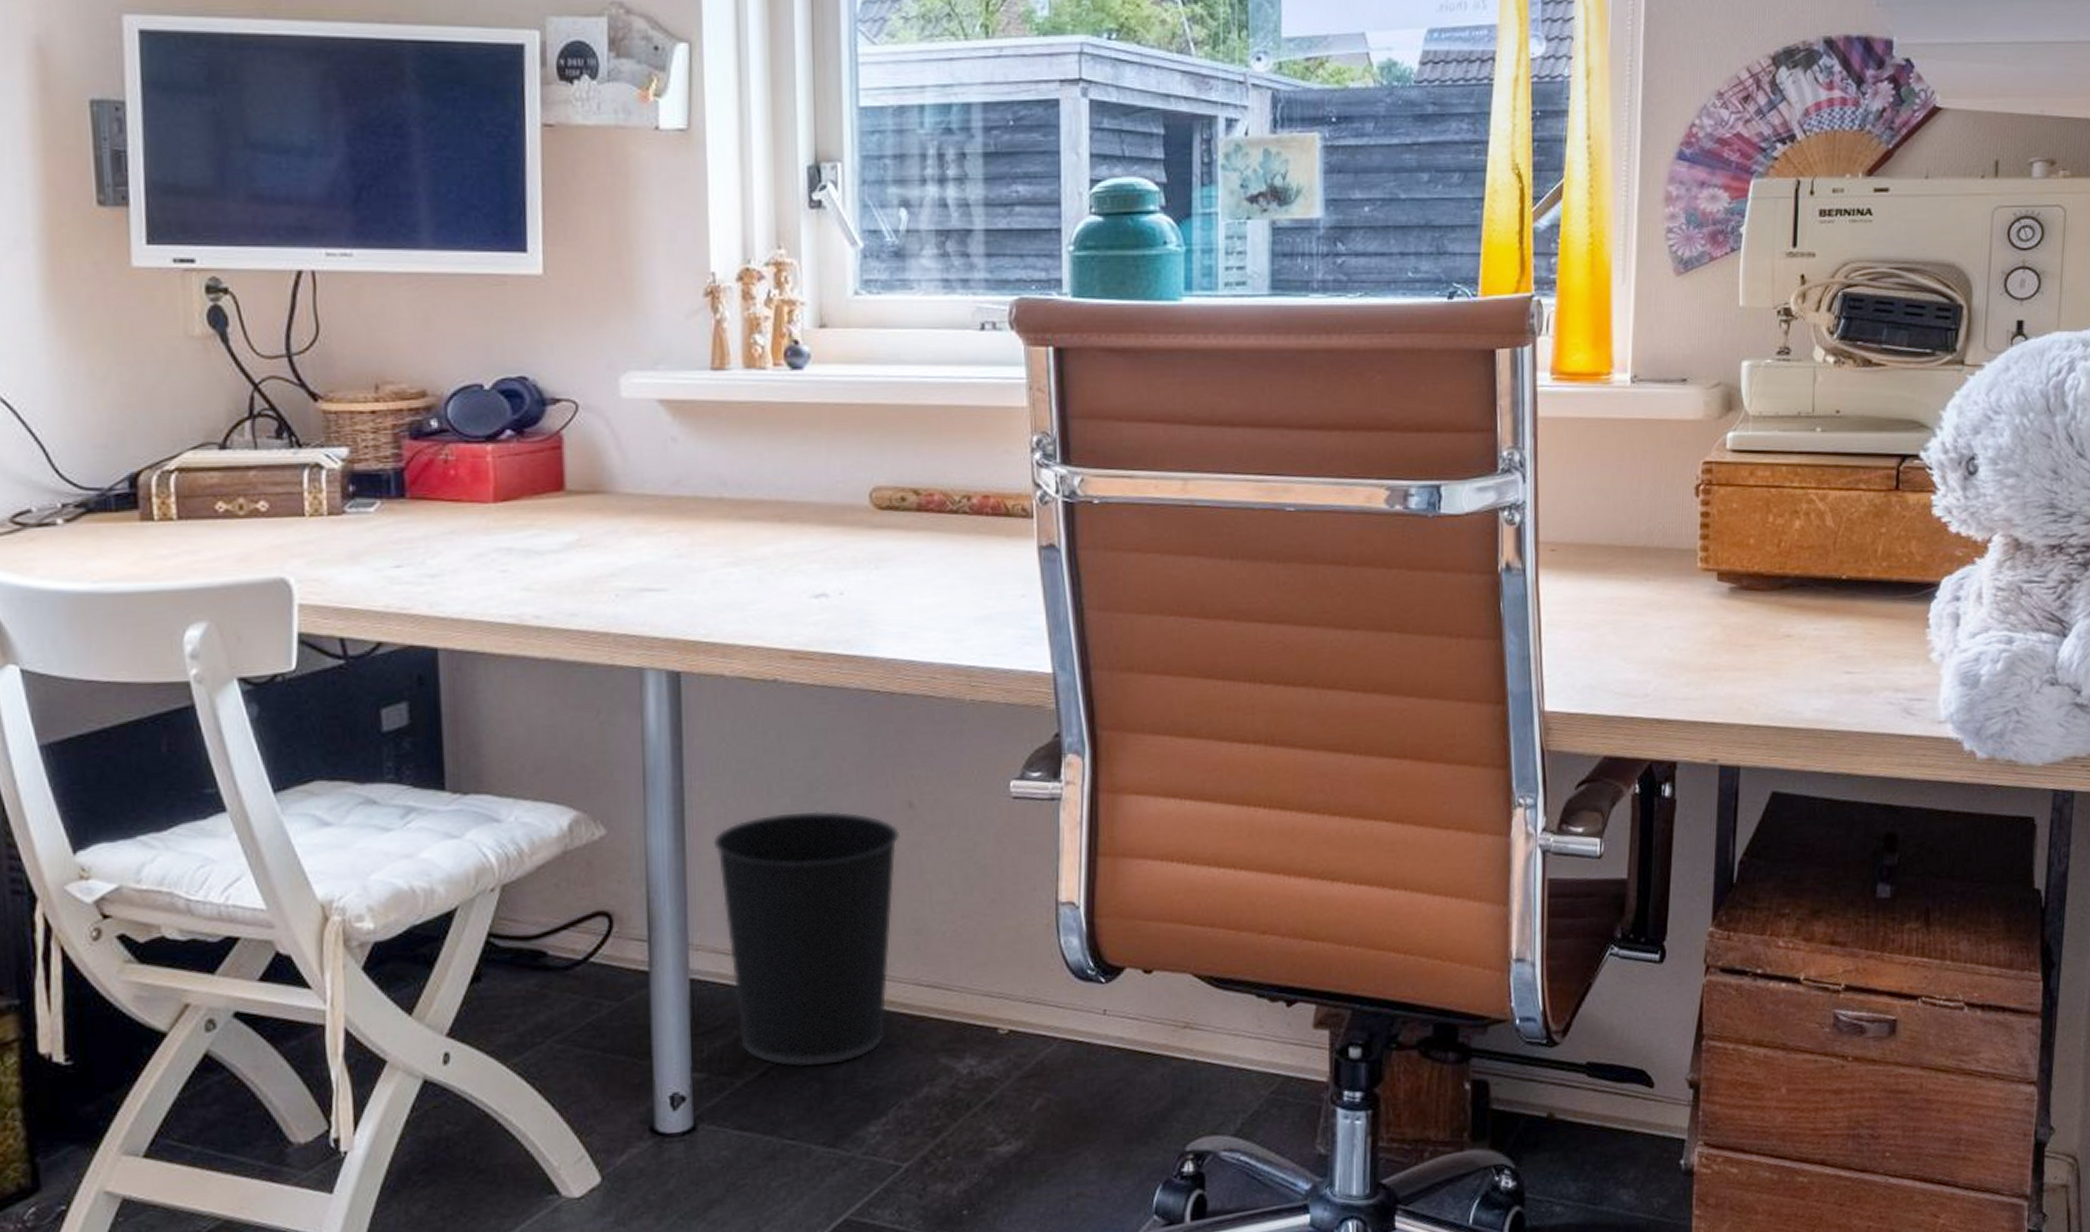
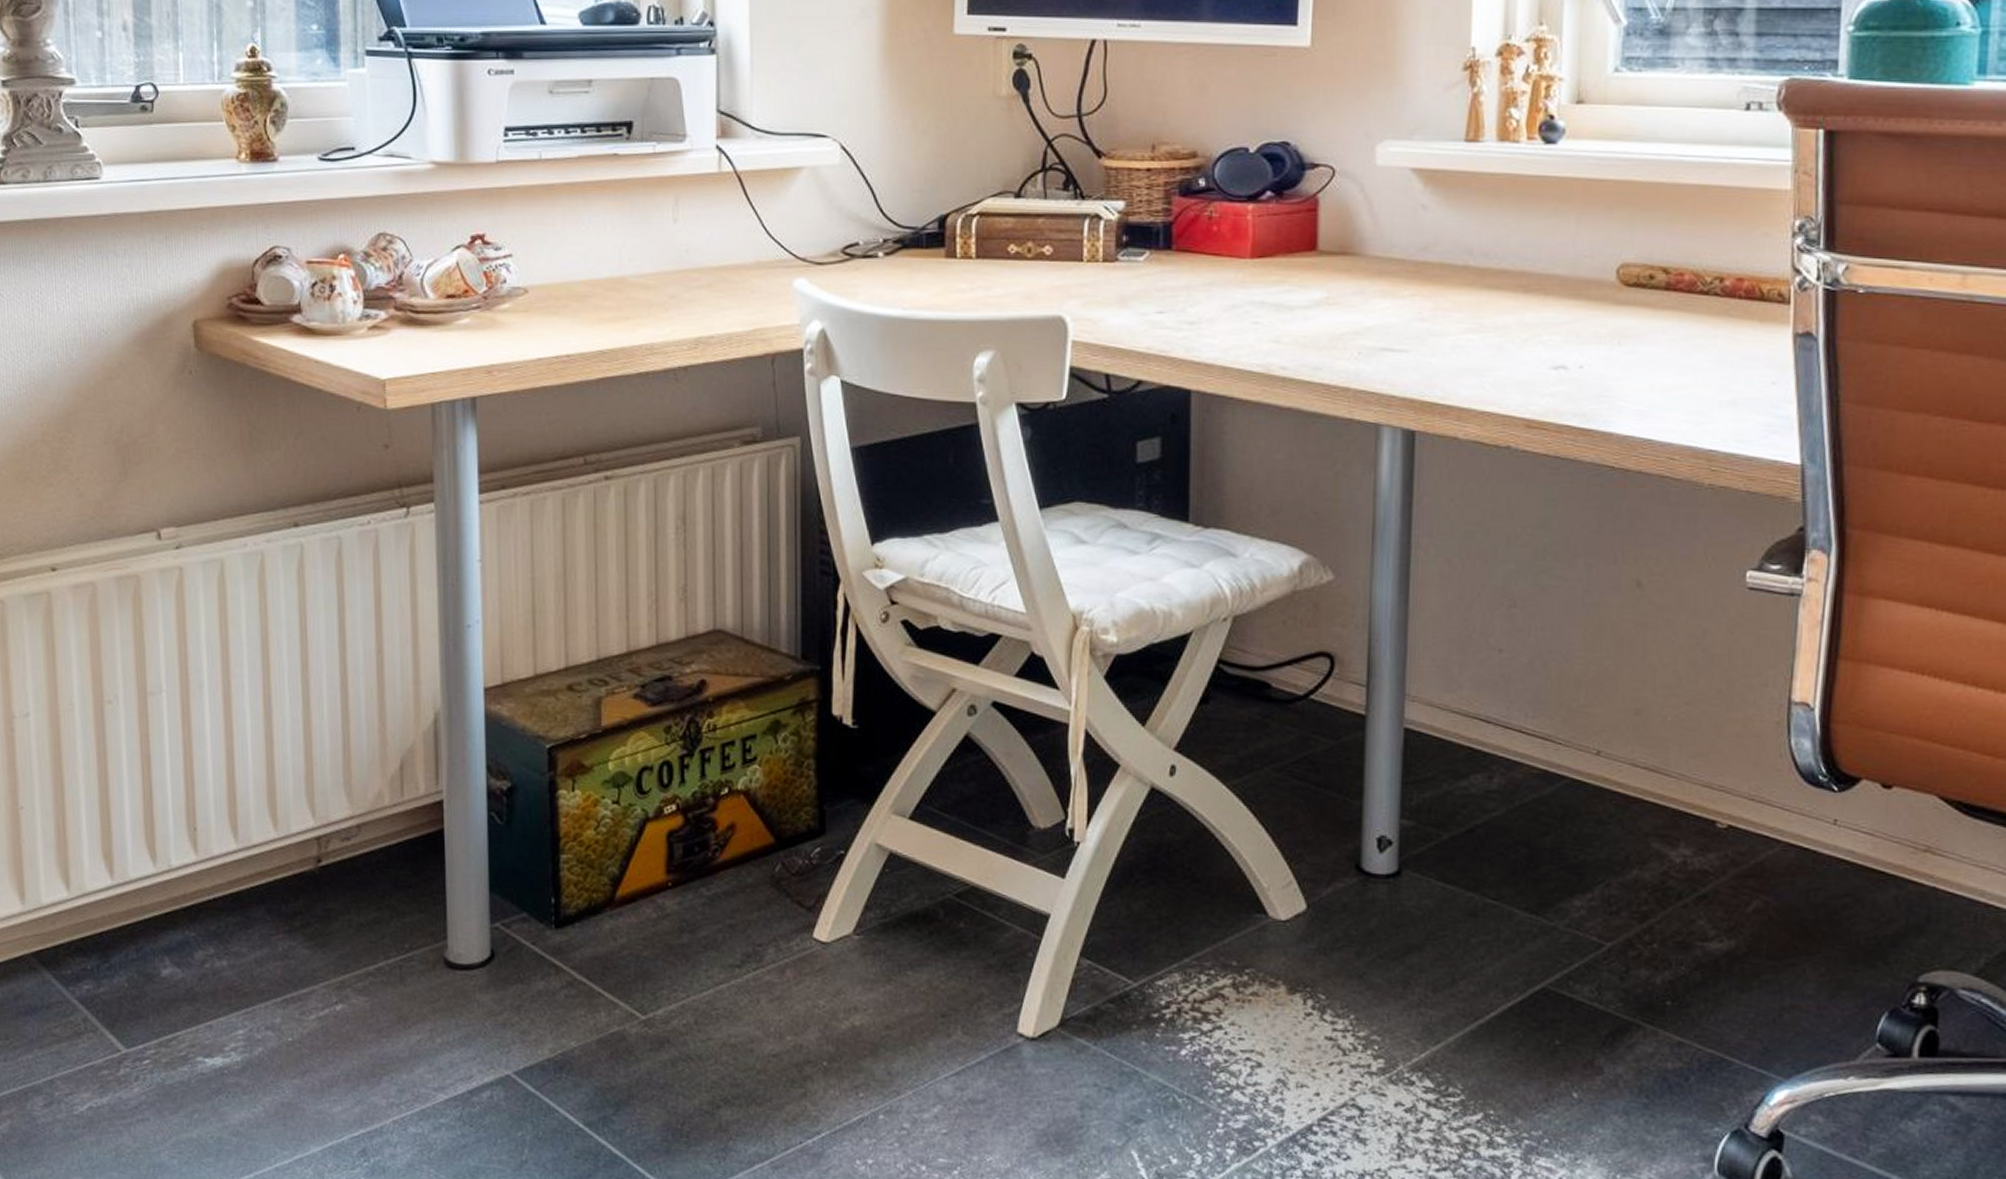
wastebasket: present [713,811,899,1067] -> none [1436,579,1625,832]

